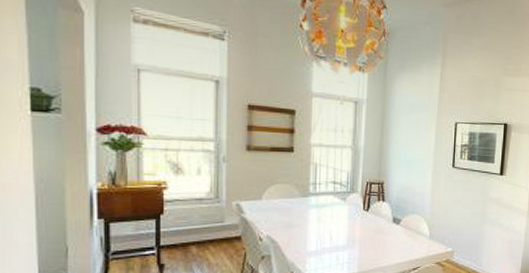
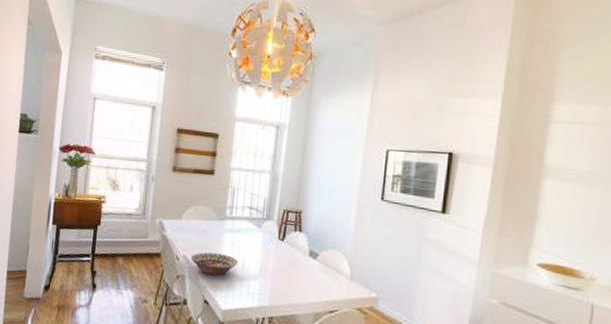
decorative bowl: none [275,230,326,251] -> present [190,252,239,275]

